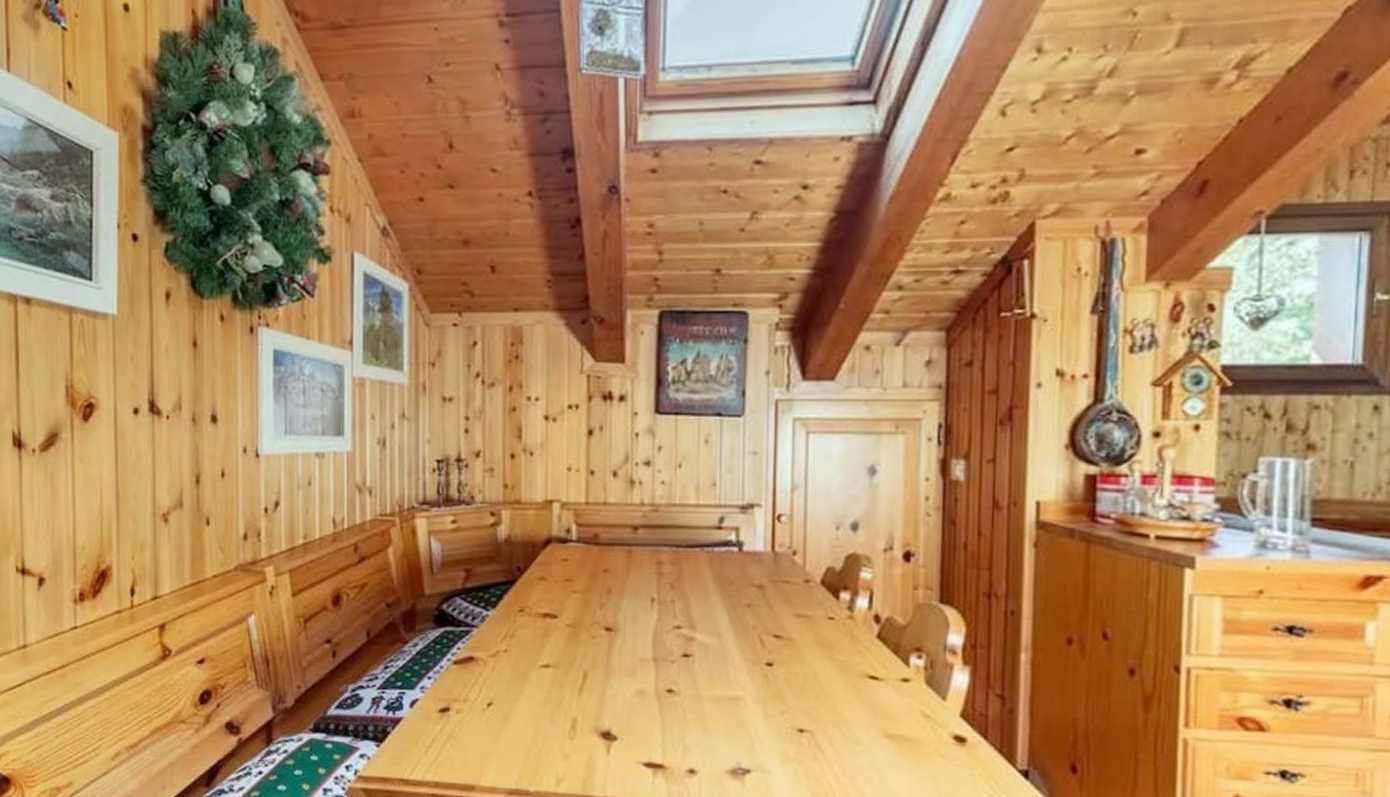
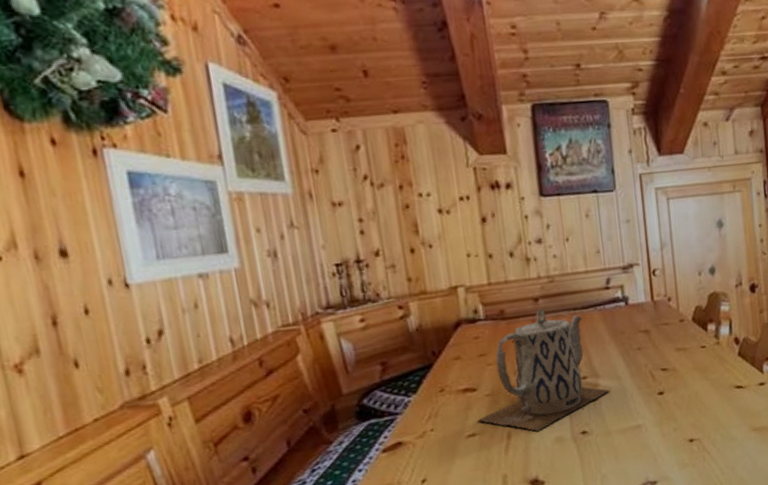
teapot: none [554,539,707,677] -> present [477,308,610,431]

